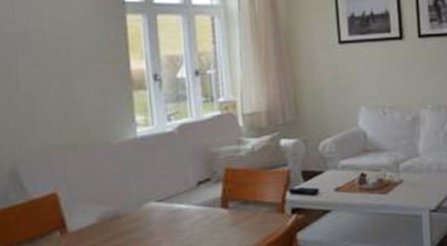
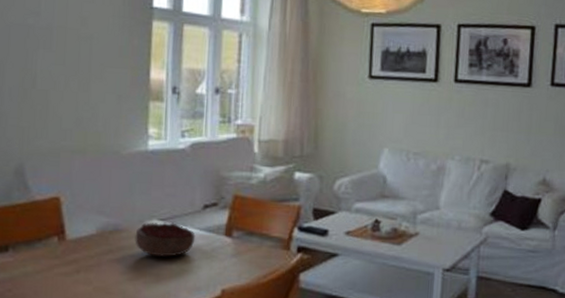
decorative bowl: none [135,202,194,237] -> present [135,222,196,257]

